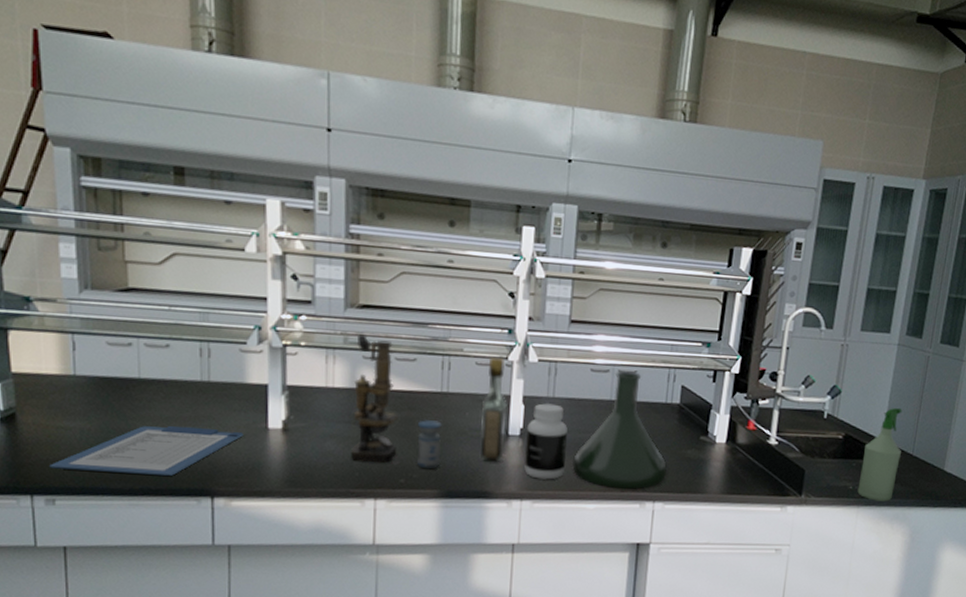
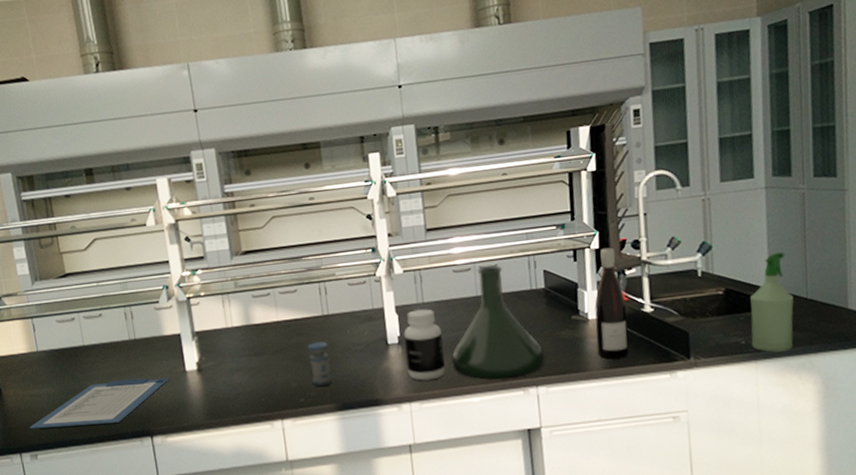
microscope: present [351,333,398,463] -> none [245,276,294,389]
bottle: present [480,356,507,462] -> none [358,275,387,372]
bottle: none [718,374,754,486] -> present [594,247,629,360]

